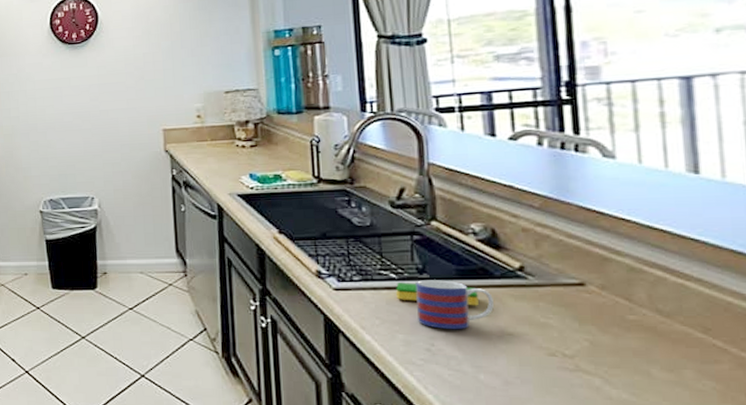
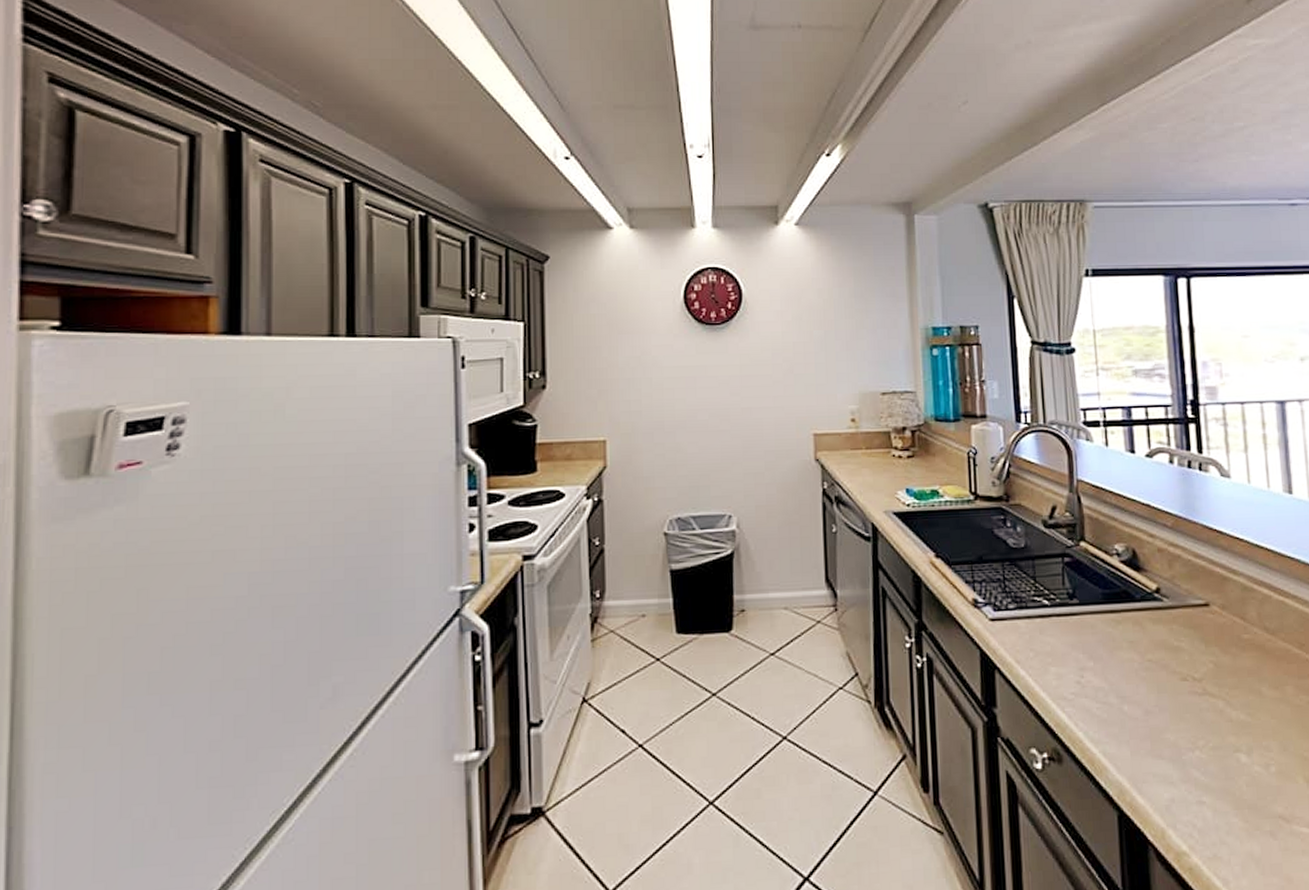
dish sponge: present [396,283,479,306] -> none [1049,609,1122,632]
mug: present [416,280,494,330] -> none [1066,605,1135,659]

